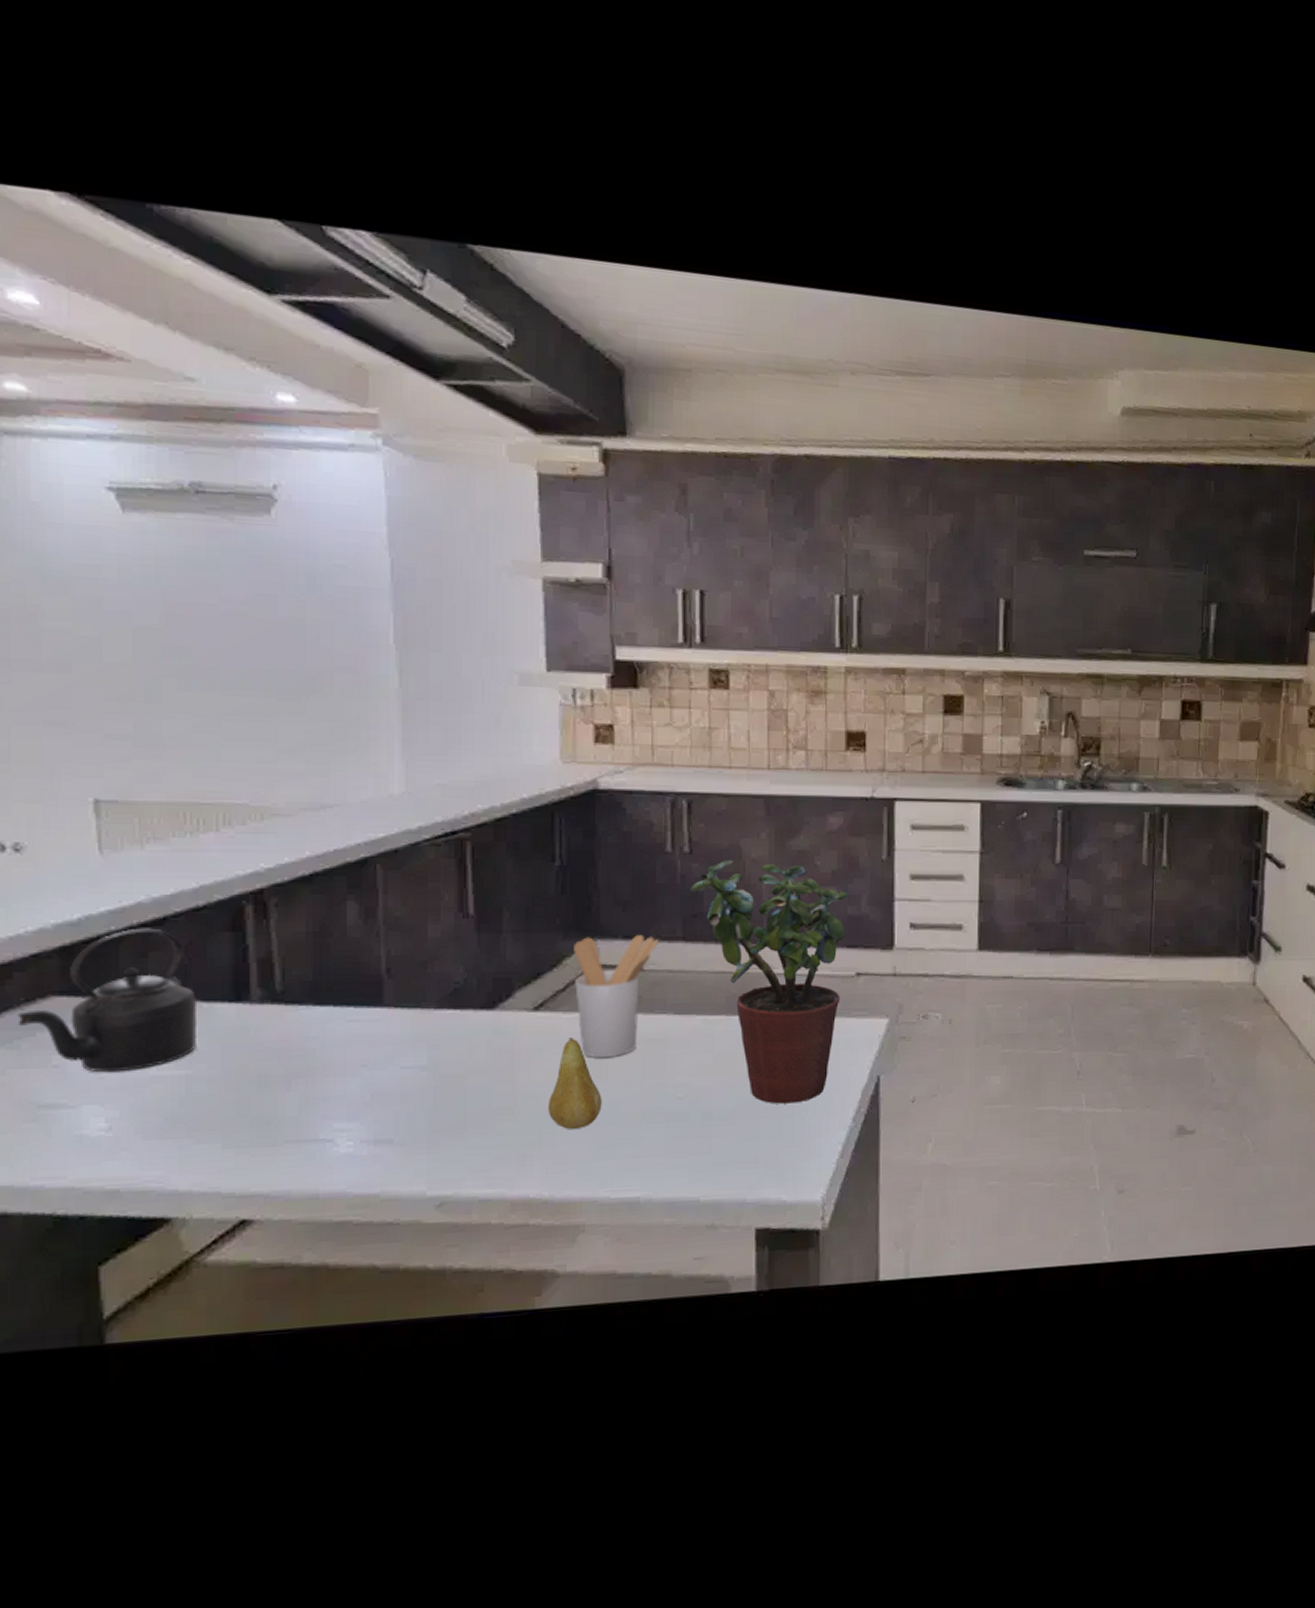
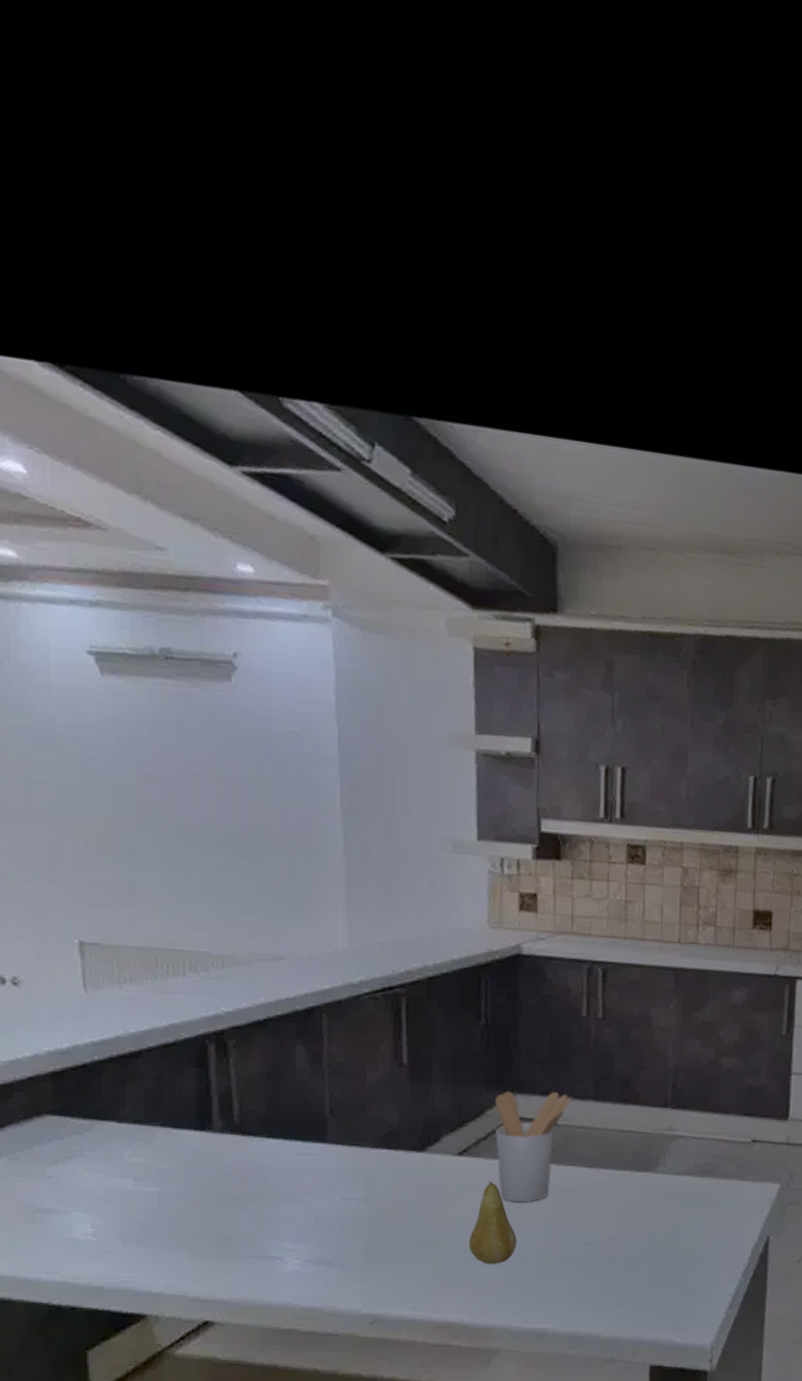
kettle: present [17,928,198,1073] -> none [17,1059,168,1186]
potted plant: present [690,859,848,1104] -> none [602,1026,748,1256]

